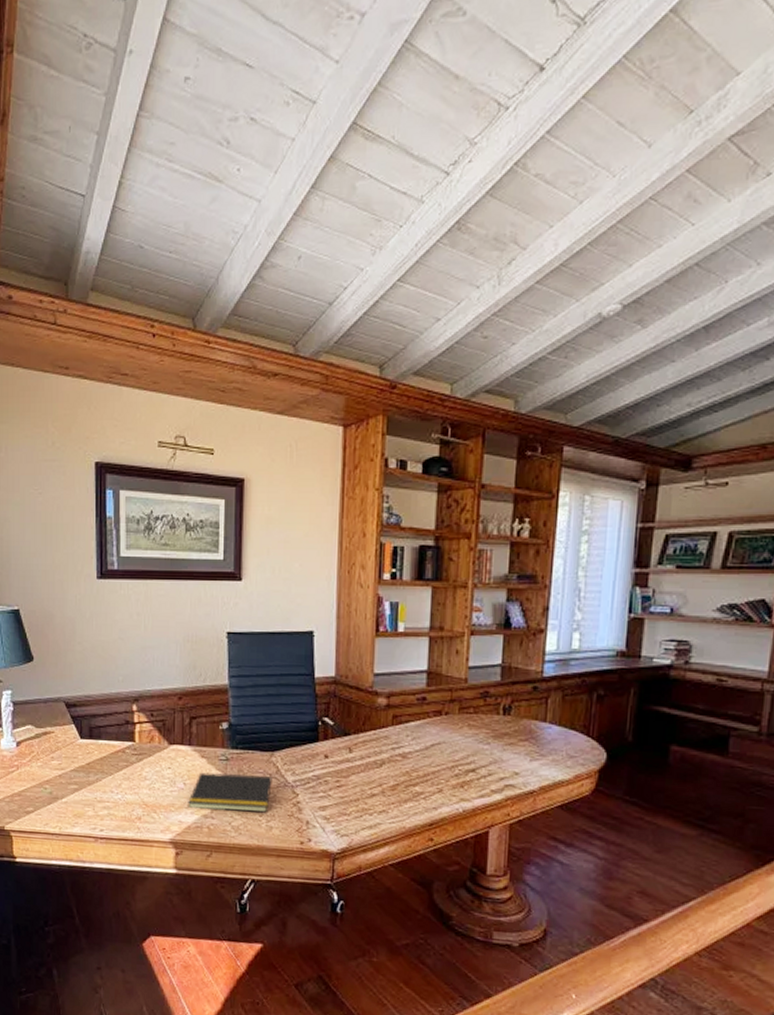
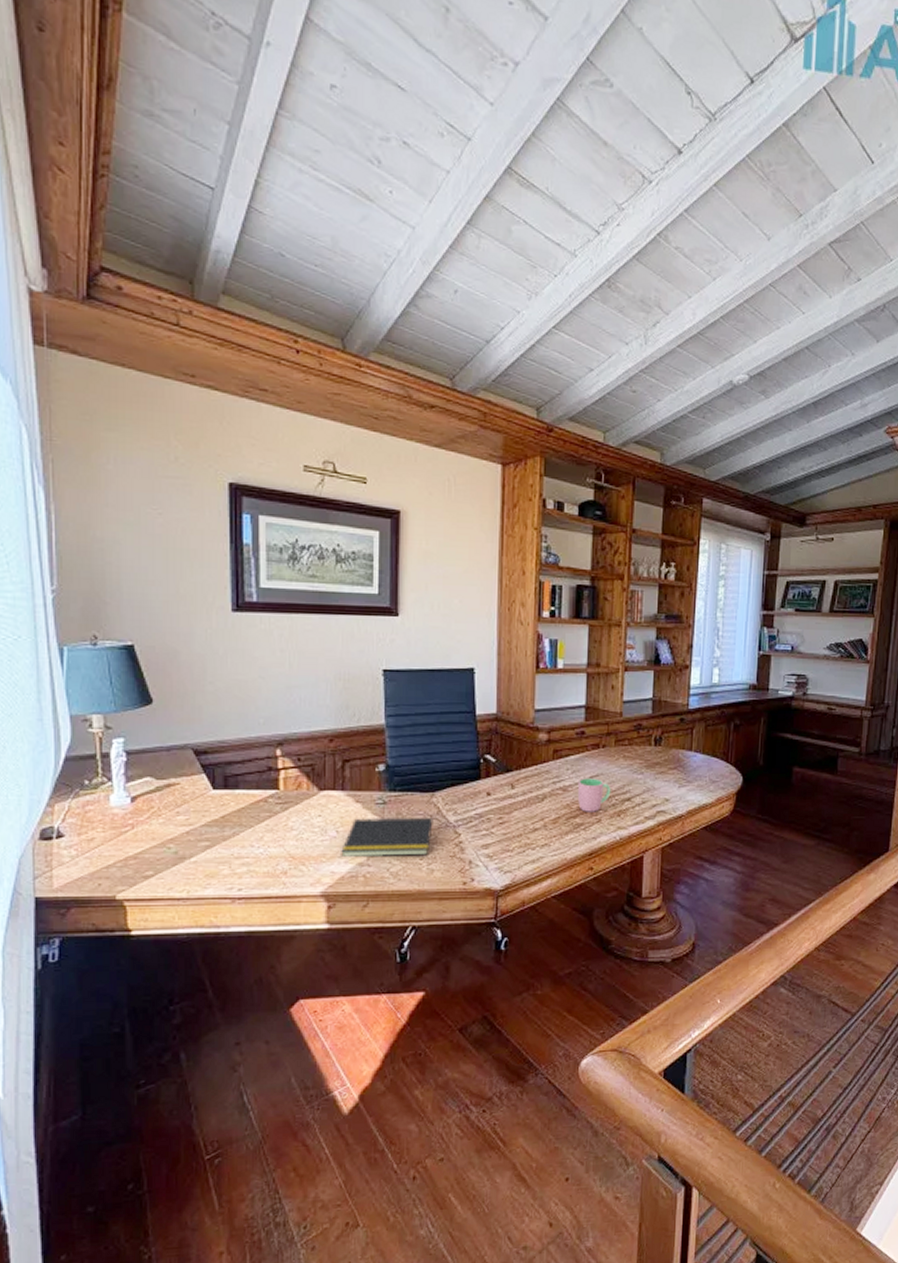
cup: none [417,745,454,782] -> present [577,778,611,812]

